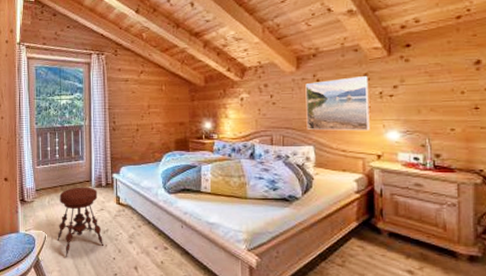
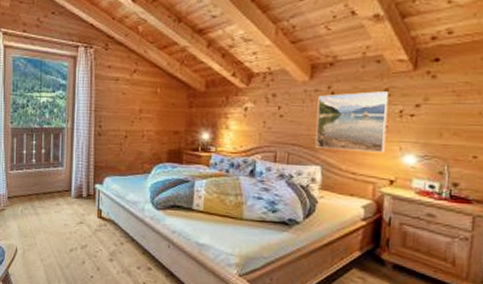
stool: present [57,187,104,257] -> none [29,196,82,273]

